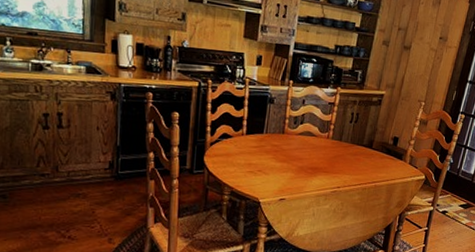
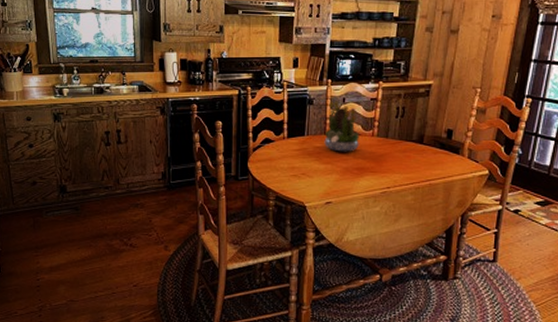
flower arrangement: none [282,102,318,152] -> present [324,101,360,152]

